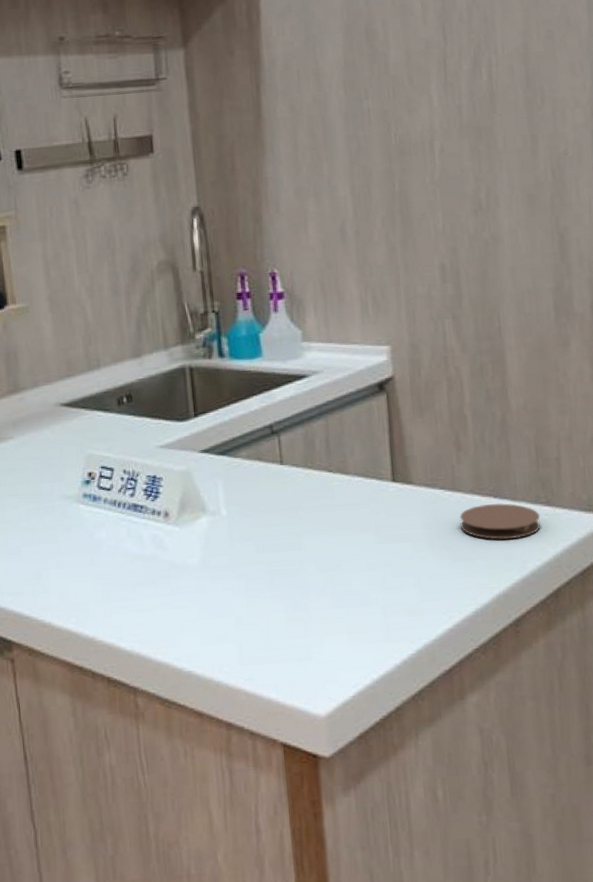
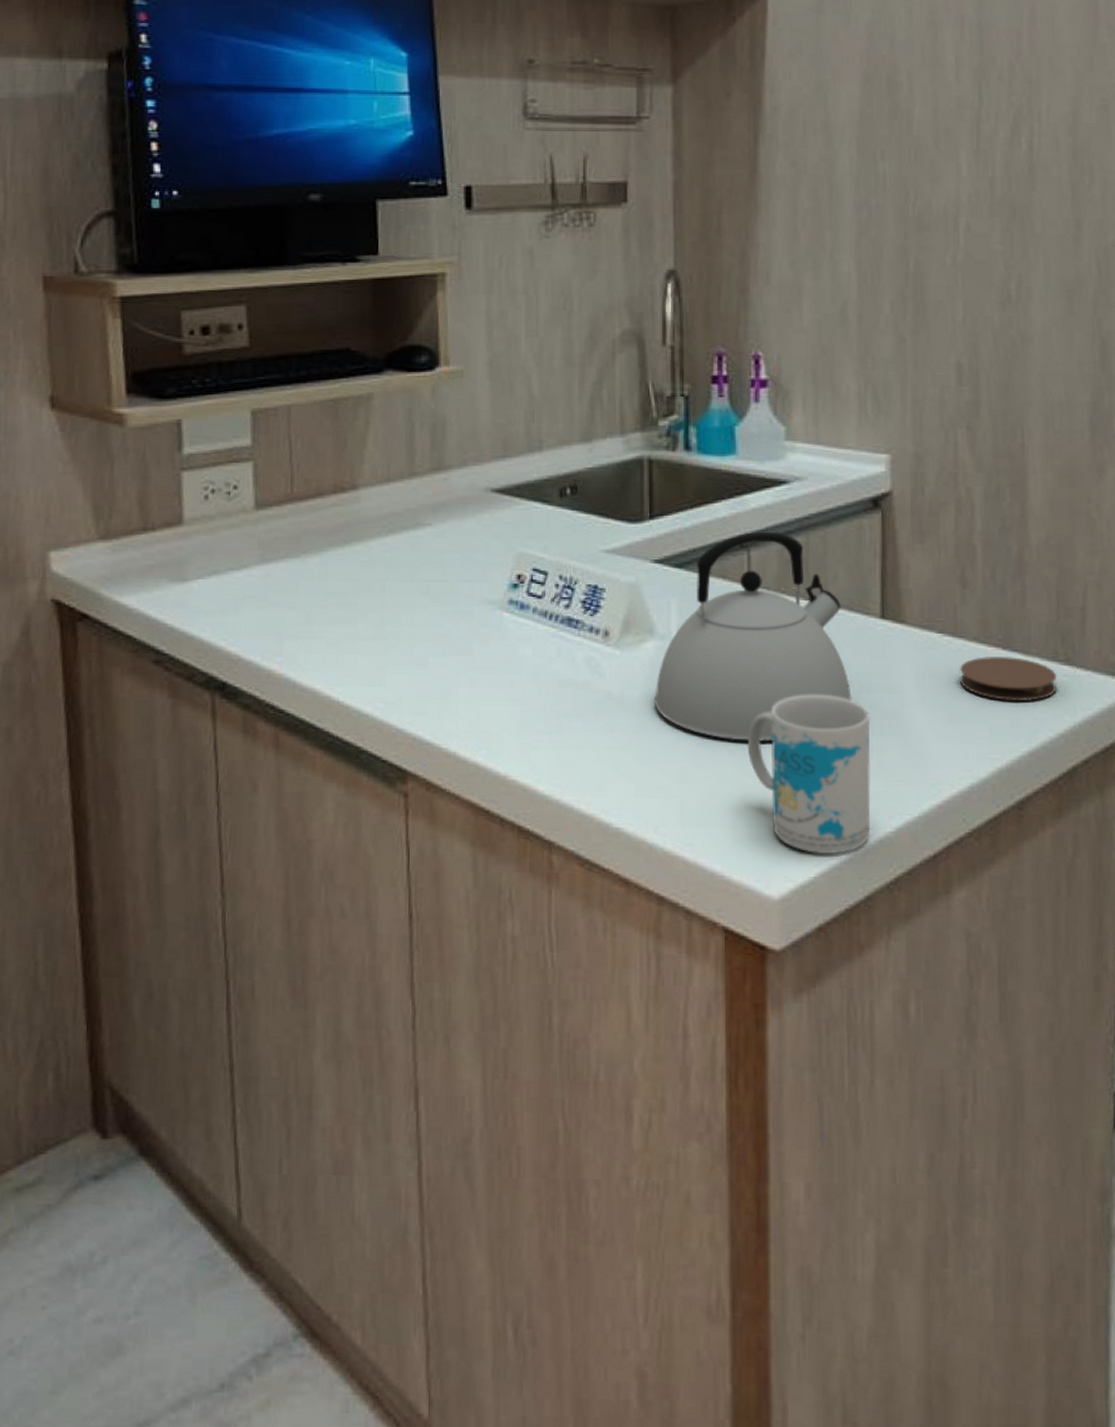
kettle: none [210,418,373,593] -> present [654,531,852,742]
mug: none [289,548,396,678] -> present [747,694,871,855]

